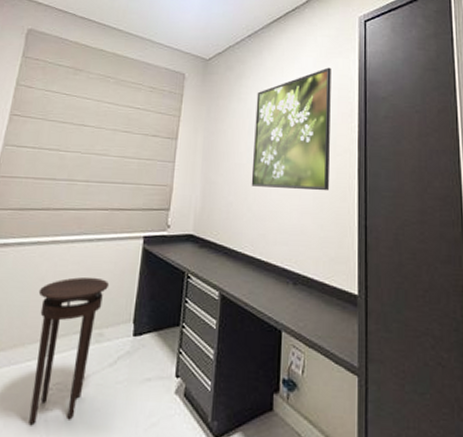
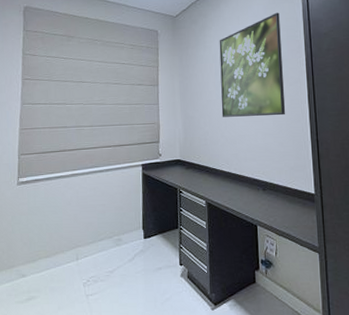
stool: present [29,277,110,426] -> none [68,198,121,307]

